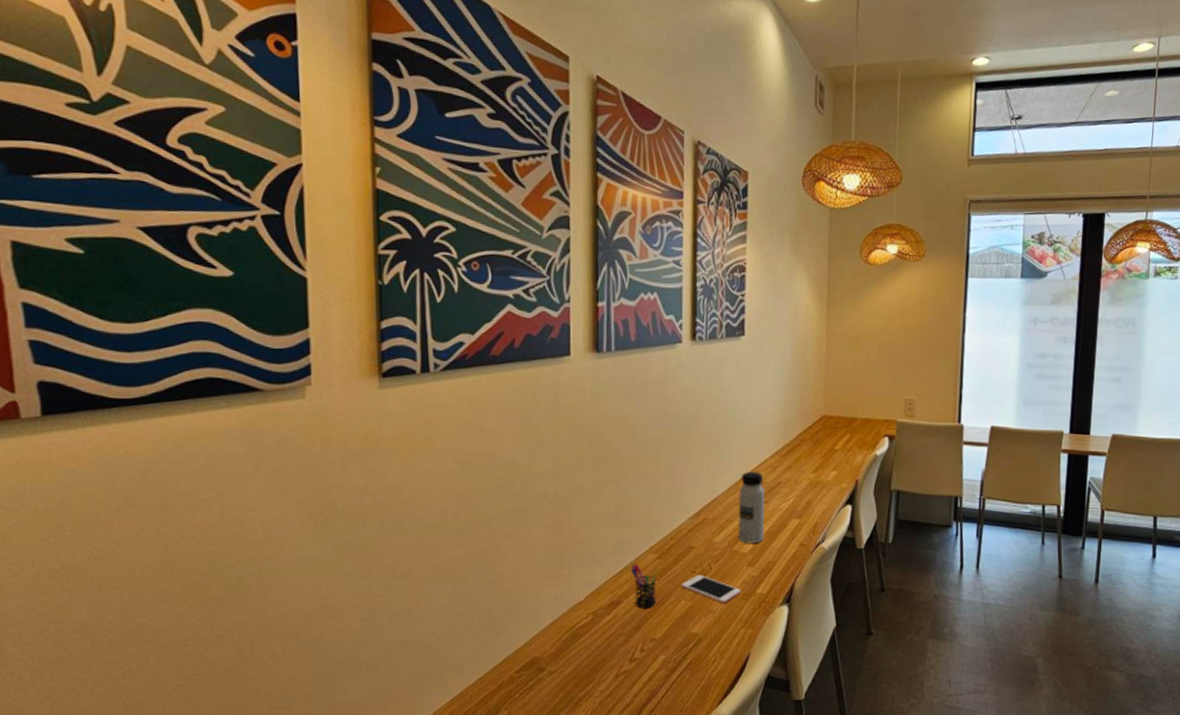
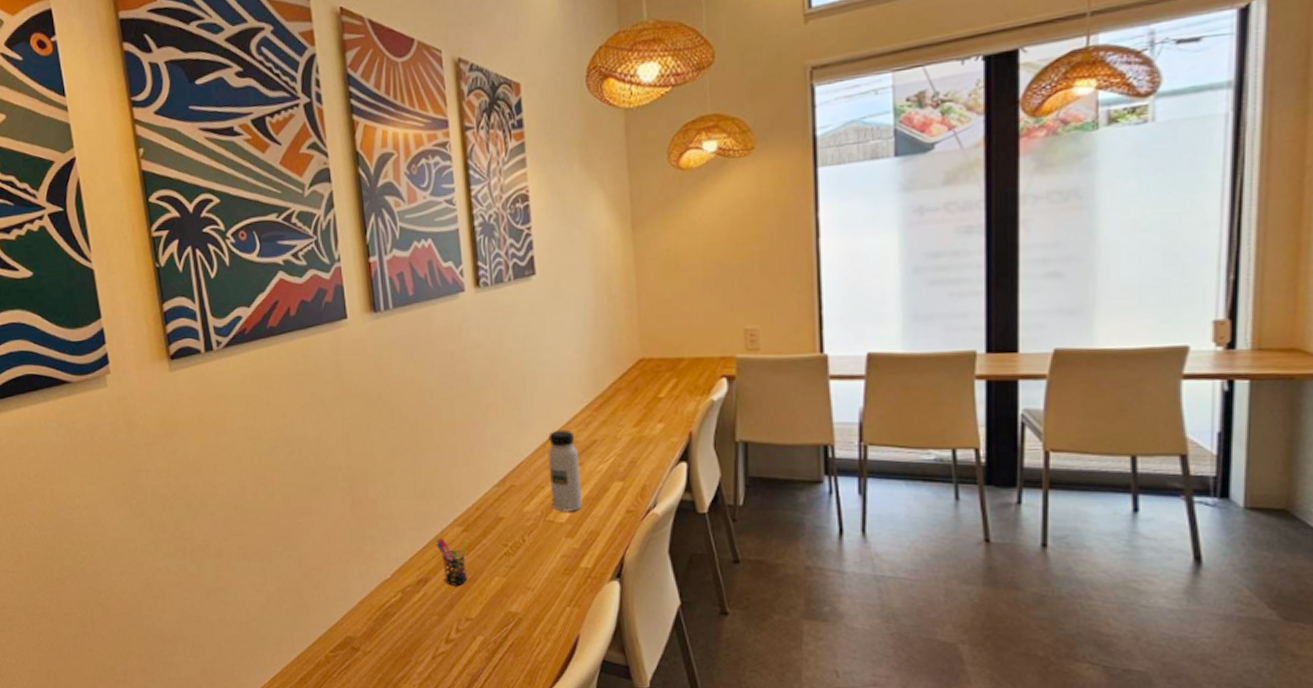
cell phone: present [681,574,740,603] -> none [493,547,561,579]

